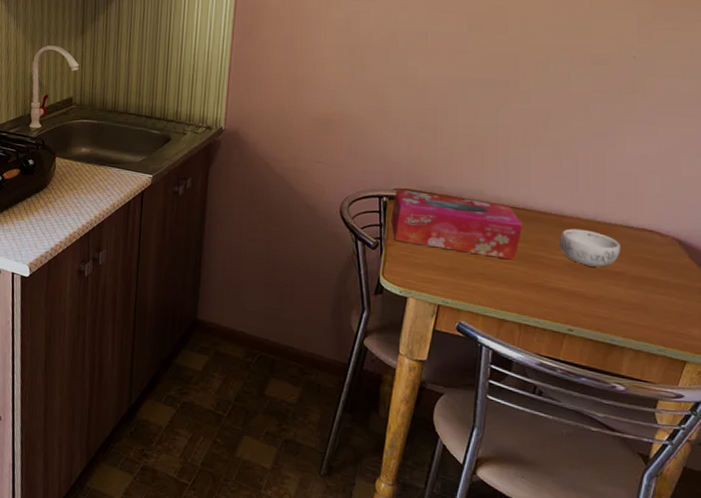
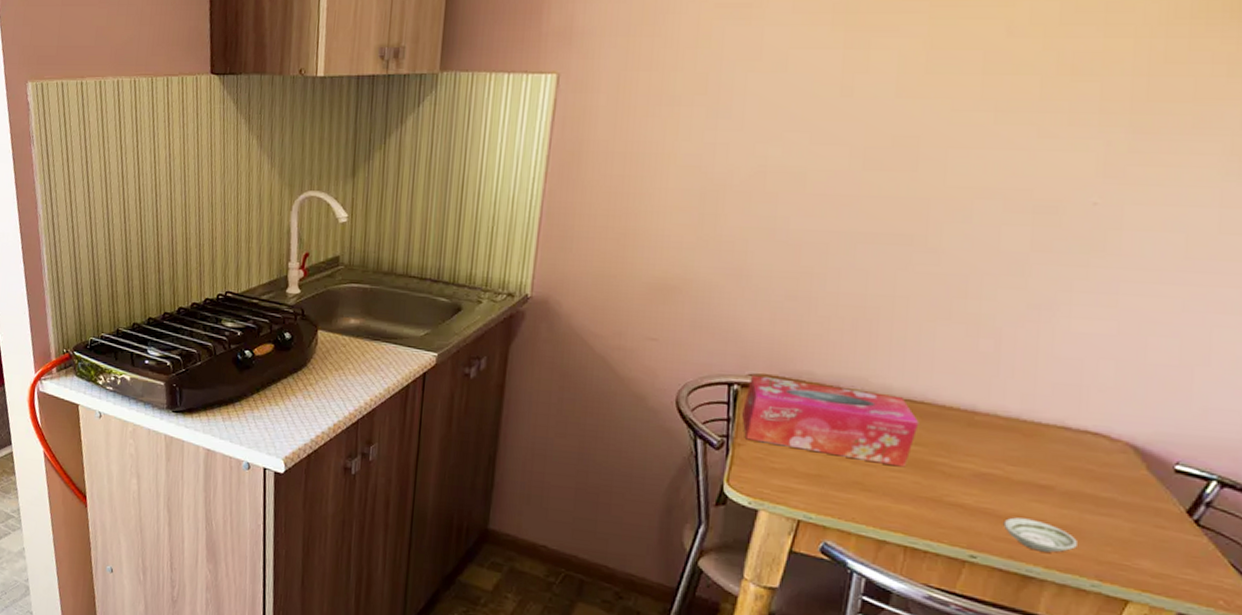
decorative bowl: present [559,228,621,267] -> none [967,428,1052,479]
saucer: none [590,298,645,325] -> present [1003,517,1077,553]

